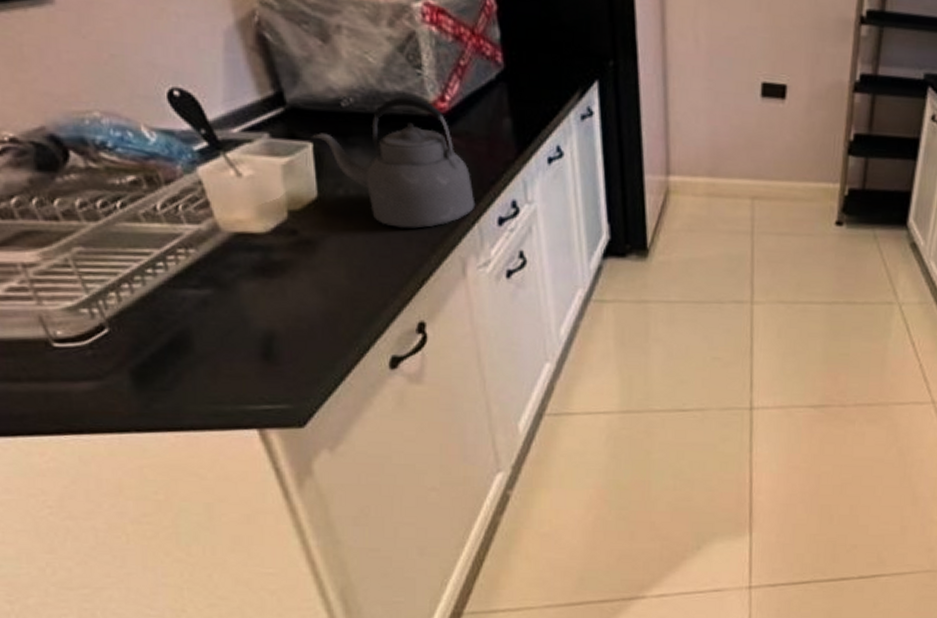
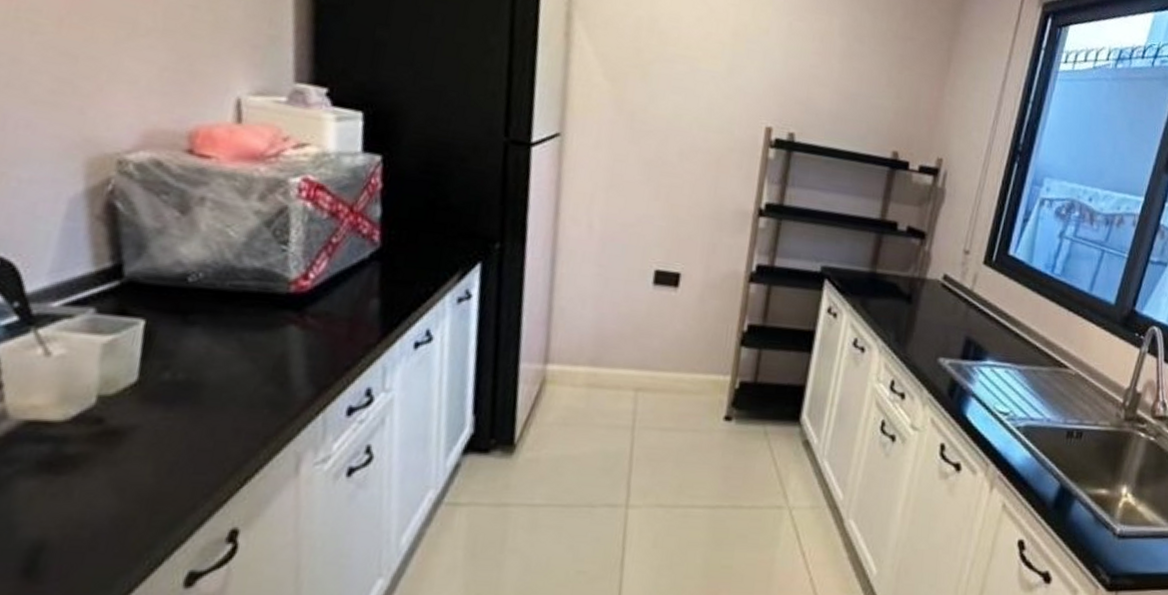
kettle: present [310,96,476,229] -> none [144,272,324,418]

